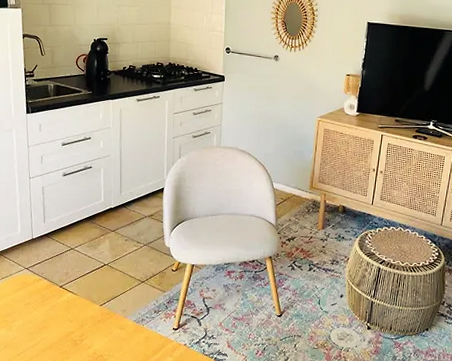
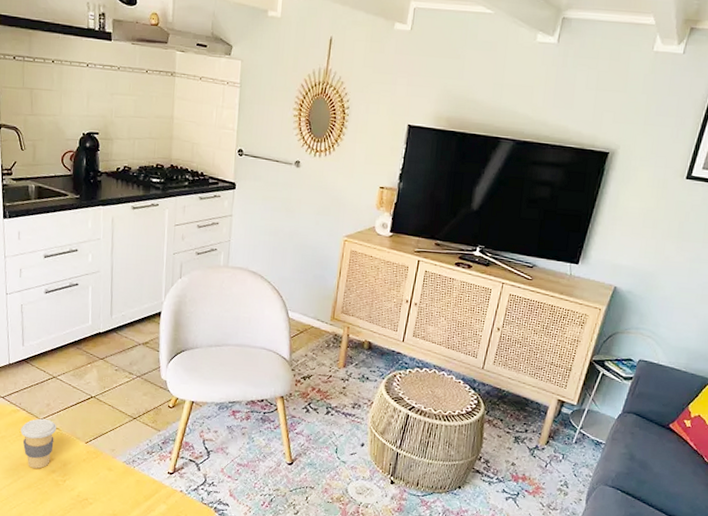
coffee cup: none [43,285,74,331] -> present [20,418,56,469]

